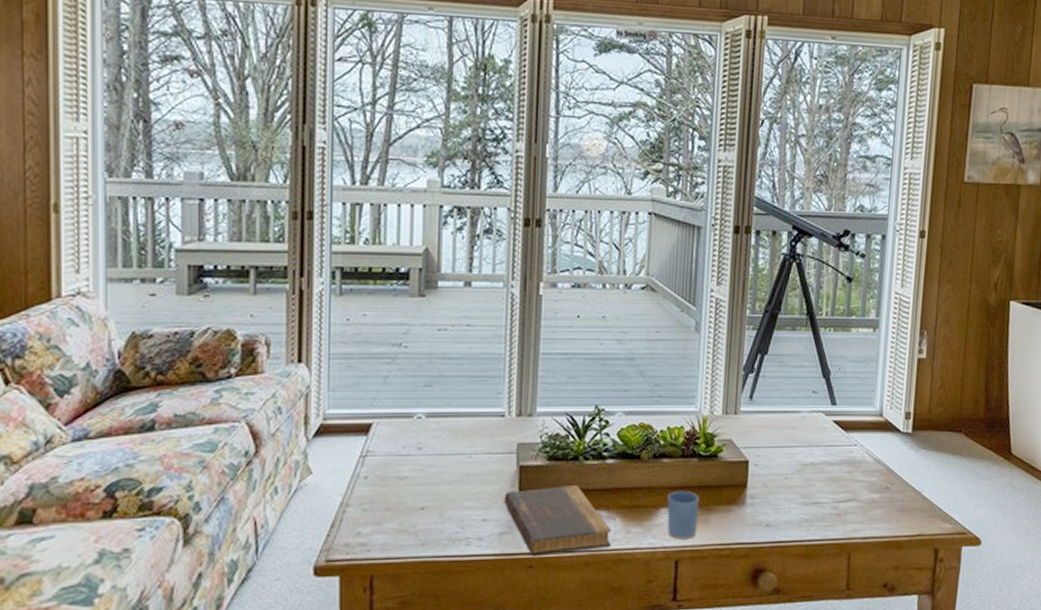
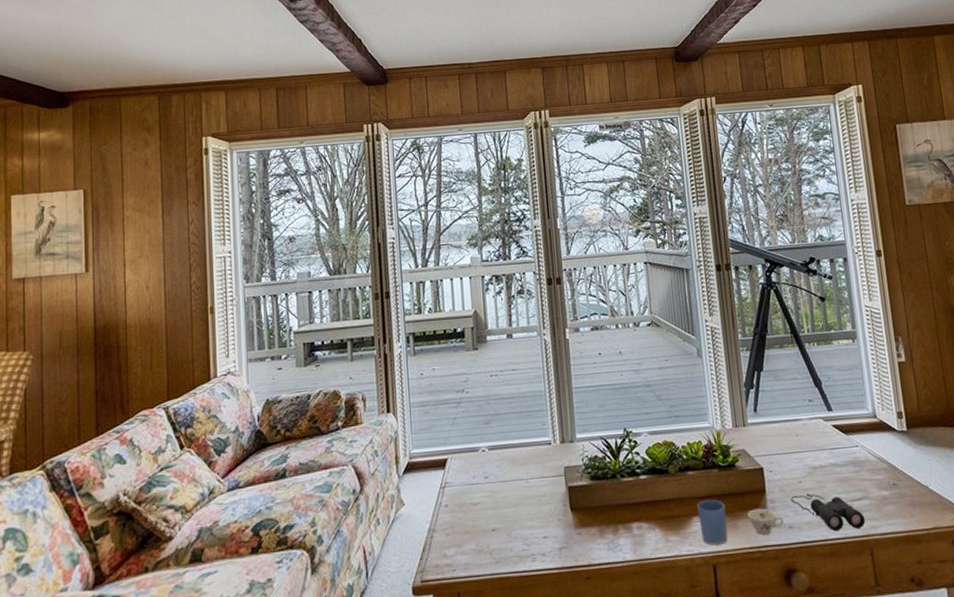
book: present [504,485,611,556] -> none [558,501,654,568]
teacup: none [723,503,761,532] -> present [747,508,783,535]
binoculars: none [772,491,849,533] -> present [790,493,866,532]

